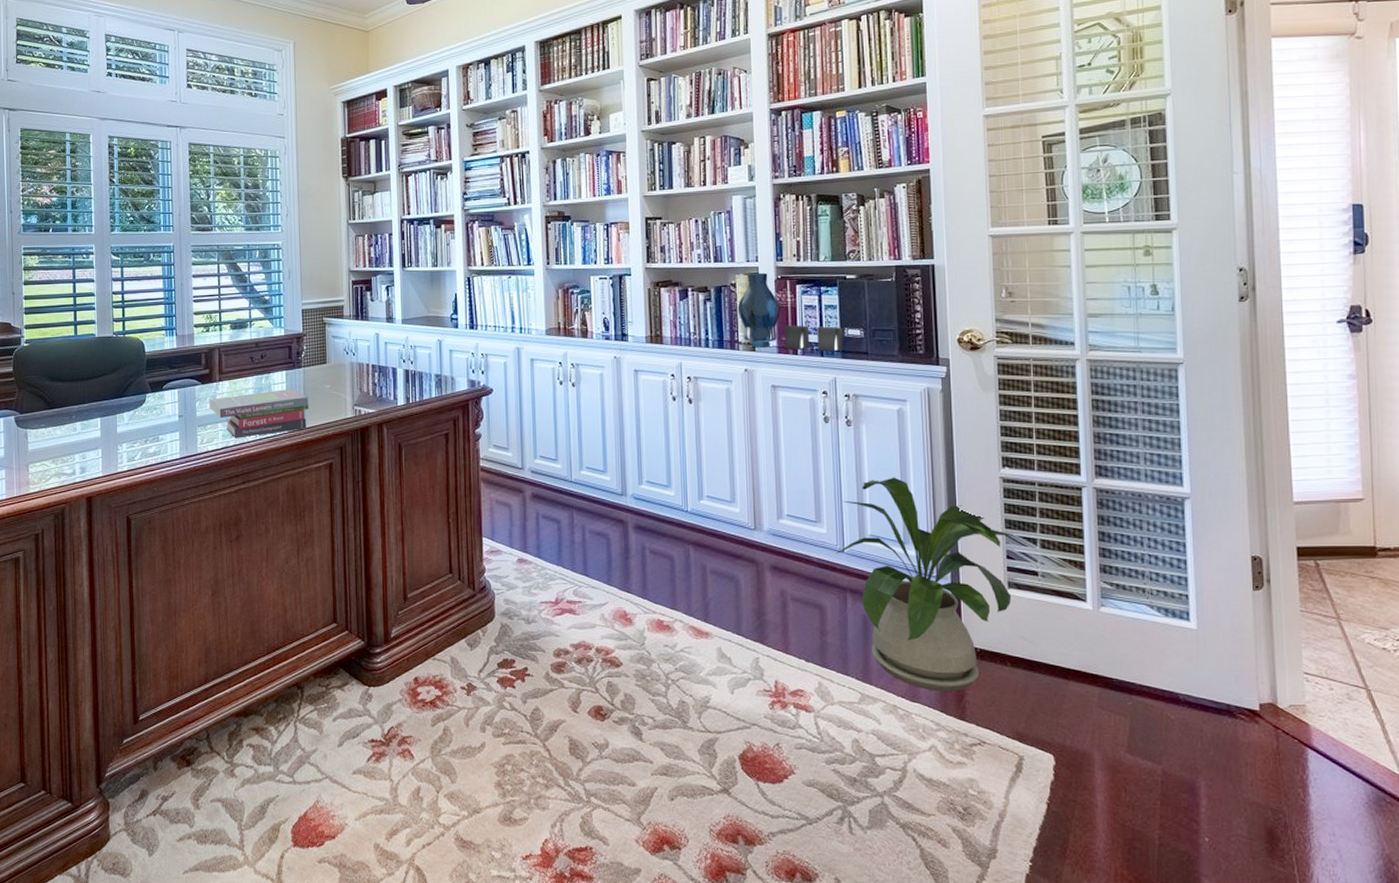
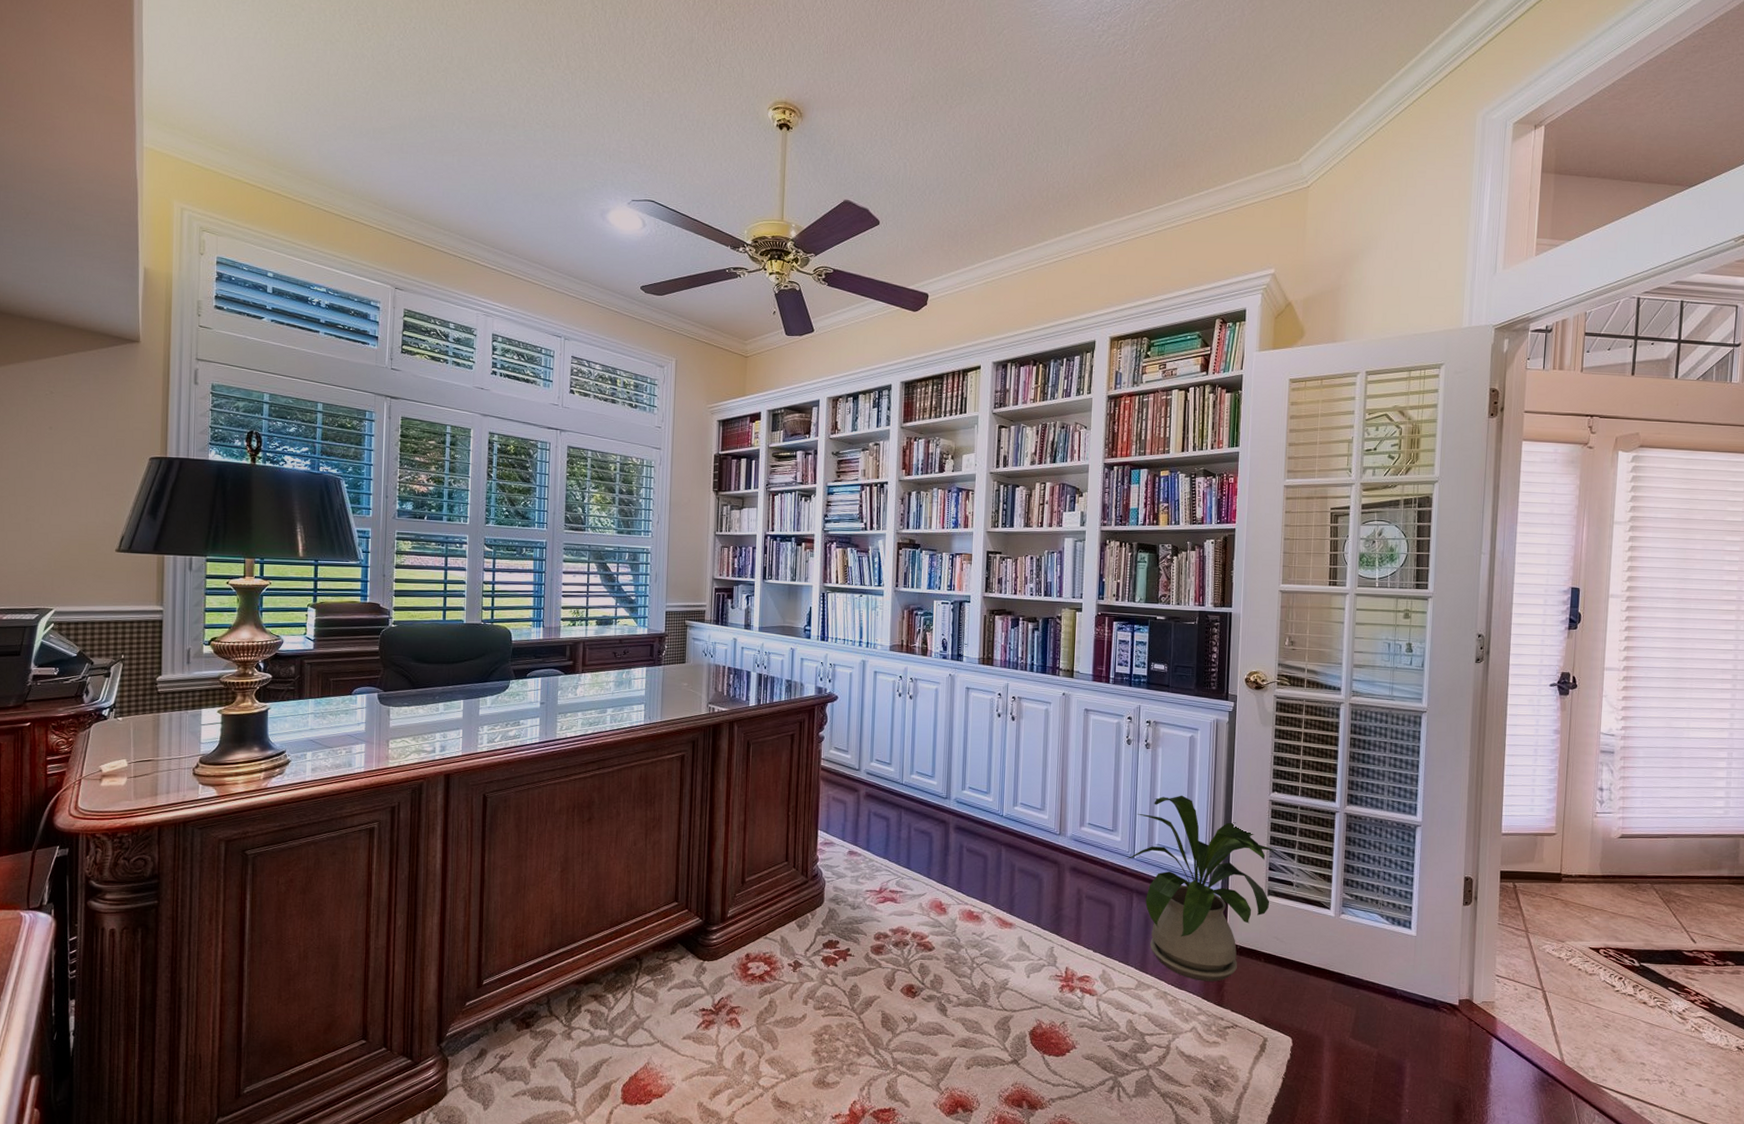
books: present [208,388,309,438] -> none [570,684,666,728]
vase: present [737,272,781,348] -> none [1061,608,1098,675]
bookend: present [784,325,844,352] -> none [1099,656,1150,683]

